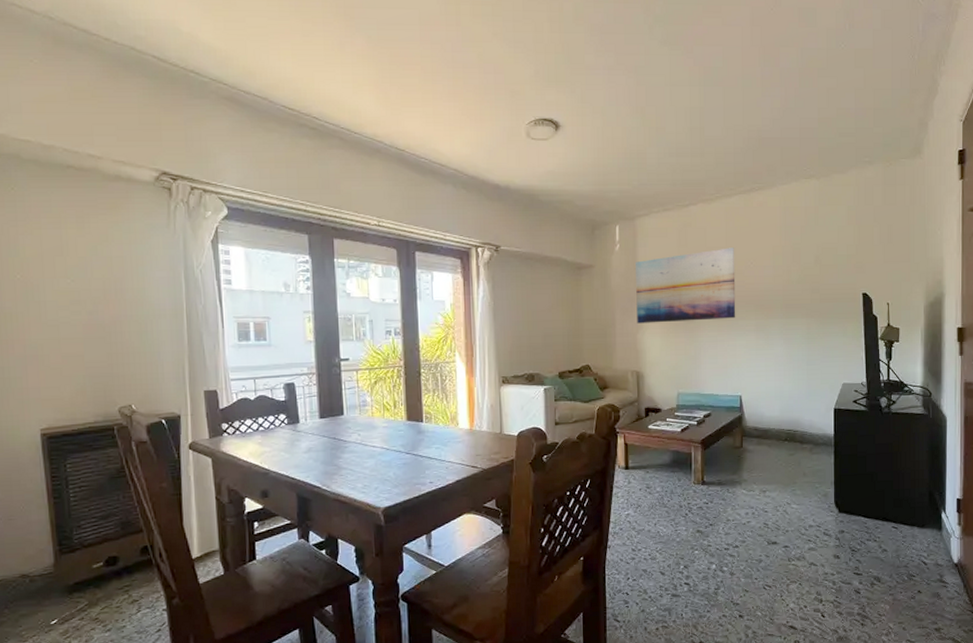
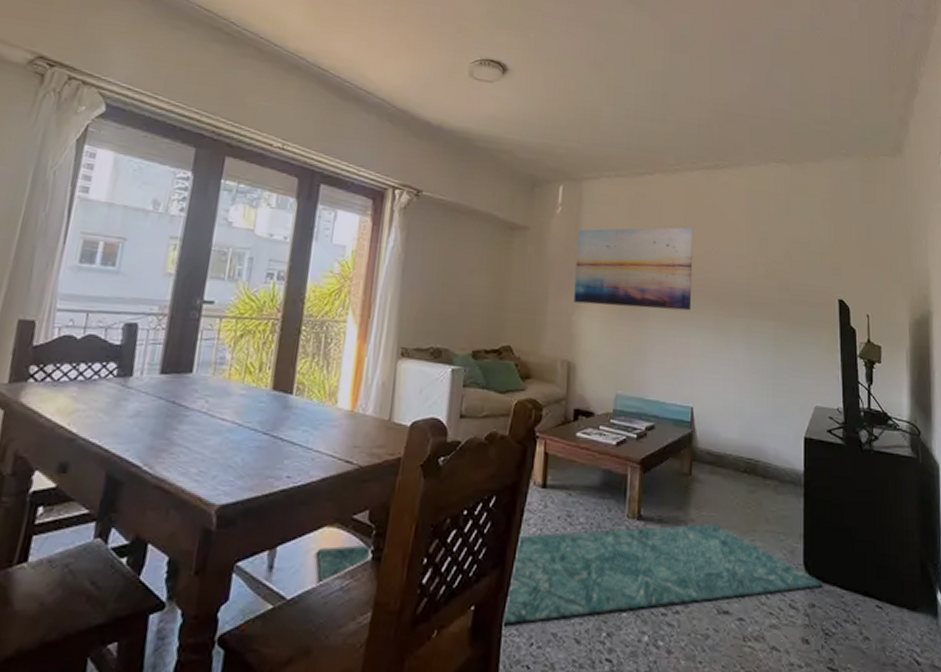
rug: none [461,481,850,568] -> present [316,523,823,625]

